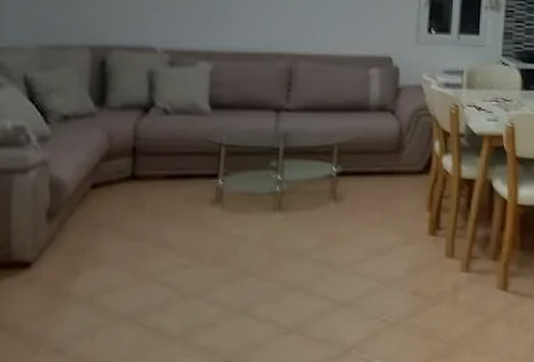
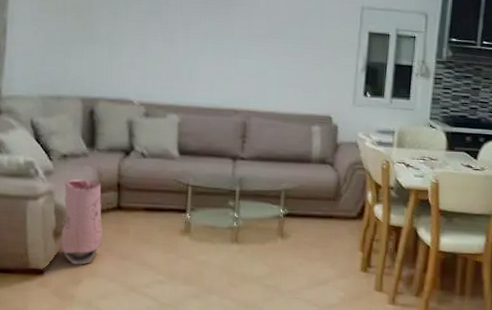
bag: none [56,144,113,252] -> present [61,178,103,265]

